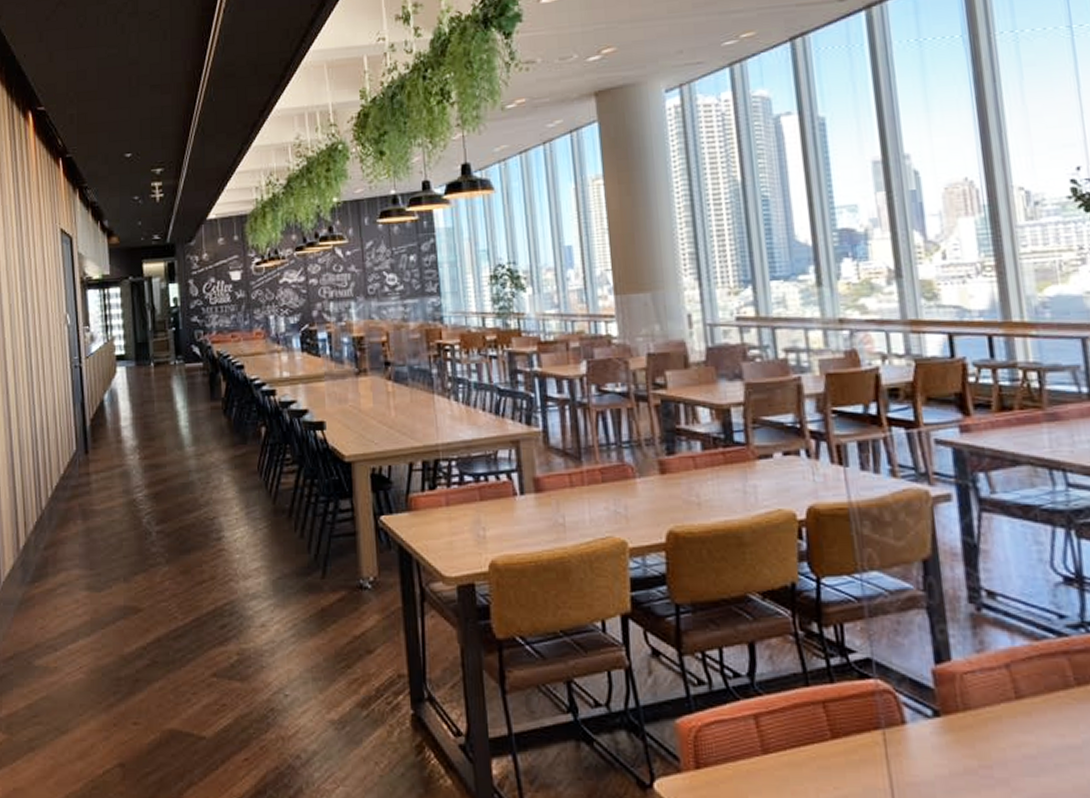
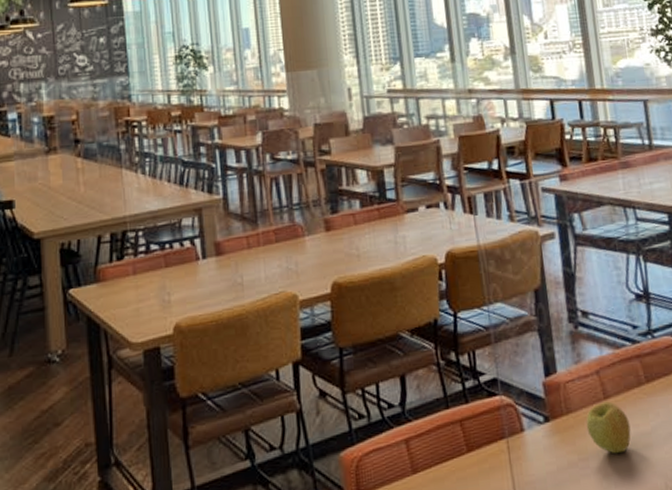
apple: none [990,702,1053,767] -> present [586,401,631,454]

